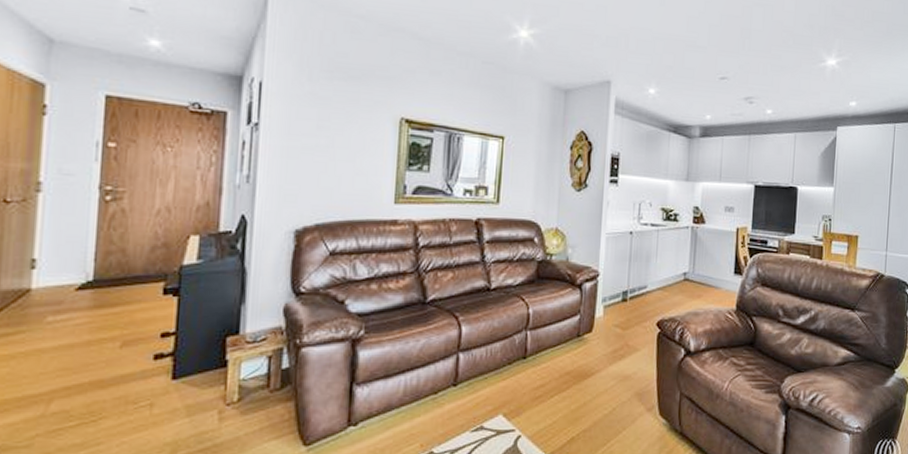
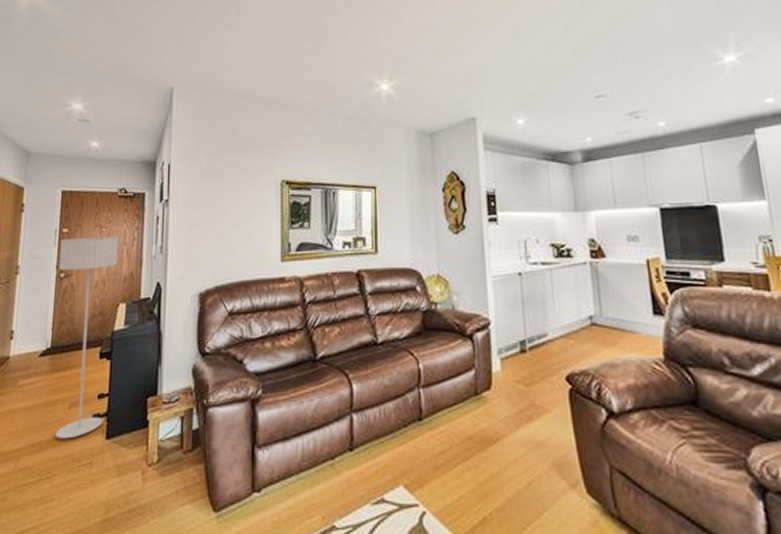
floor lamp: none [102,155,189,380] -> present [56,236,118,439]

